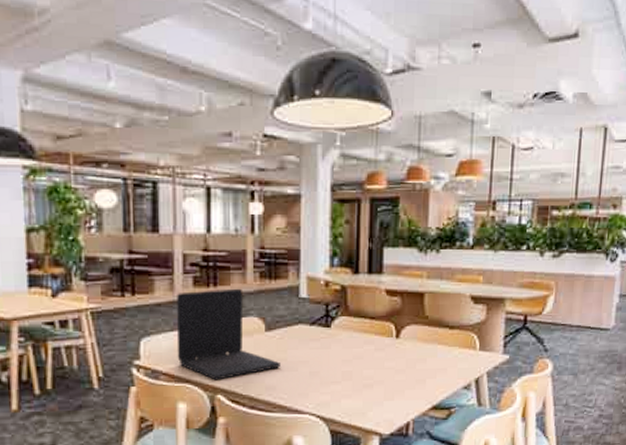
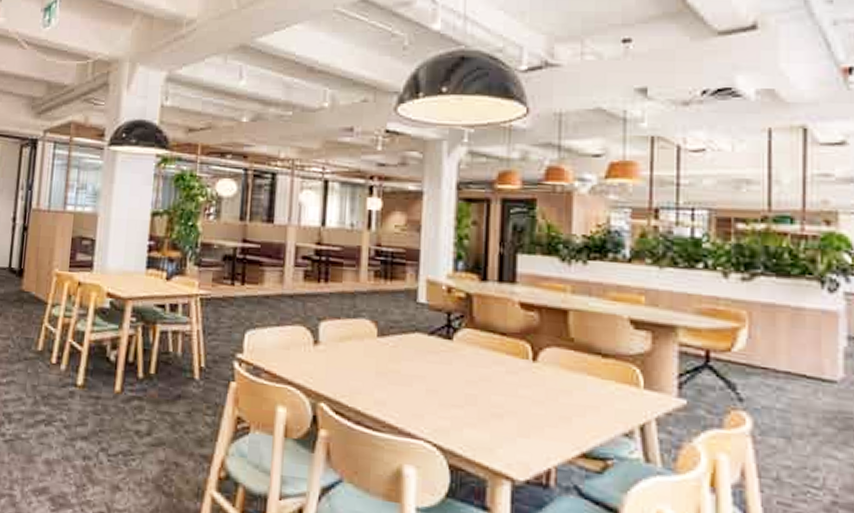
laptop: present [176,288,280,380] -> none [280,286,393,387]

